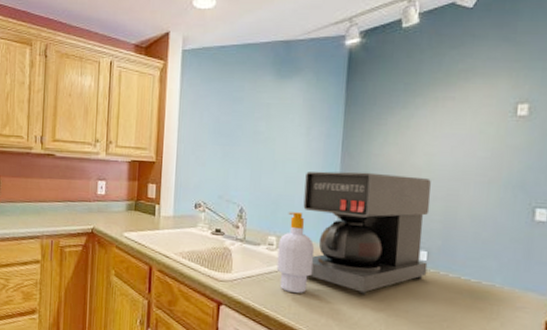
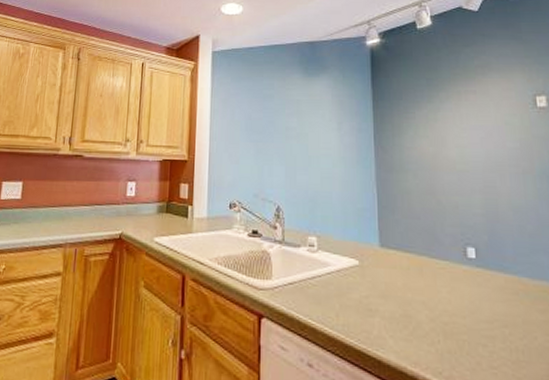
soap bottle: present [276,212,315,293] -> none [319,209,359,300]
coffee maker: present [303,171,431,296] -> none [341,165,478,300]

